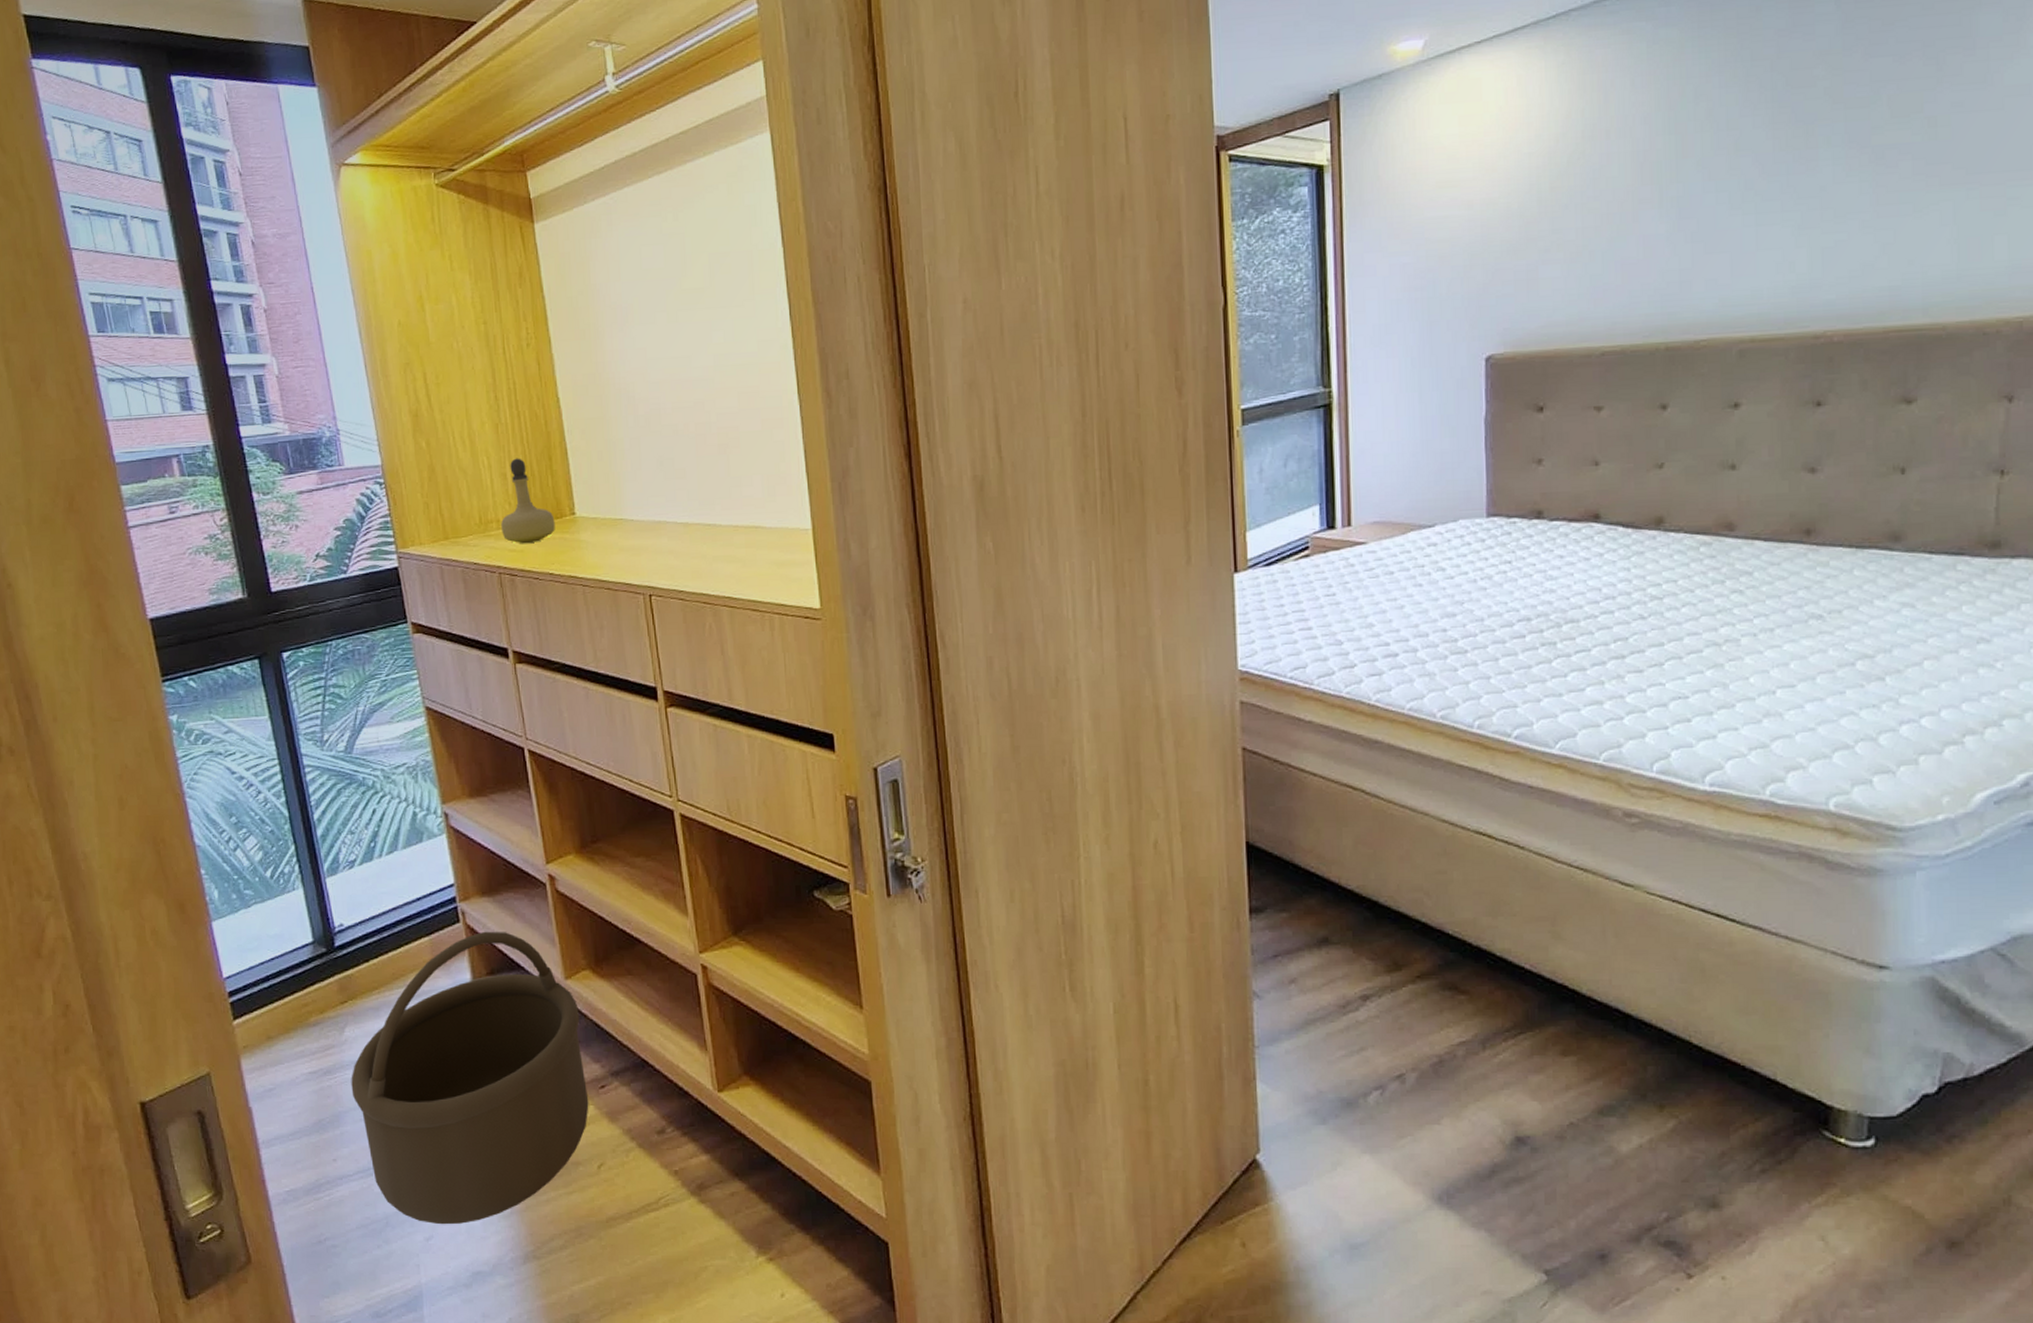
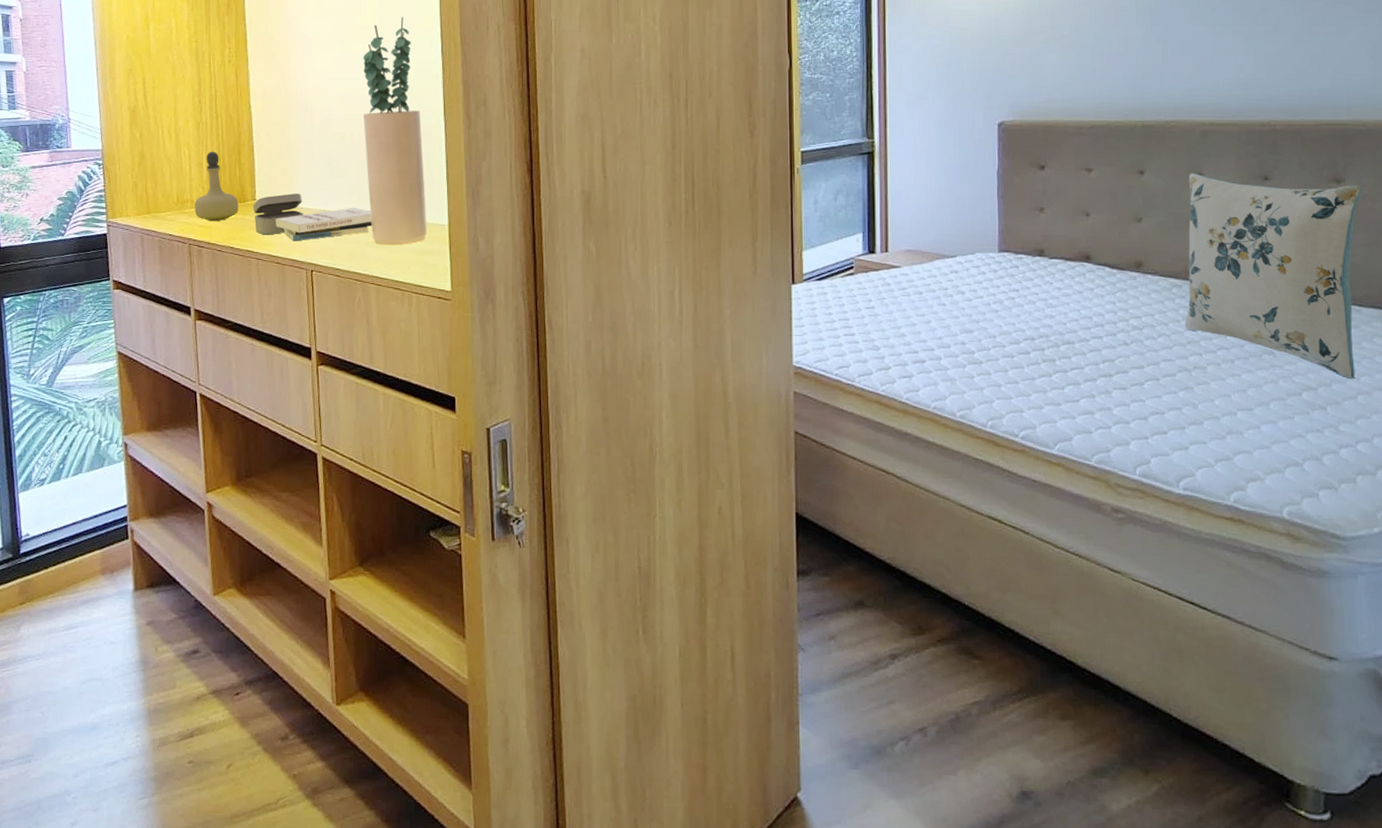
basket: present [351,931,589,1225] -> none [20,548,224,812]
jewelry box: none [572,503,635,556] -> present [253,194,304,235]
books: none [602,515,720,561] -> present [276,207,372,241]
vase: none [692,273,787,559] -> present [363,17,427,246]
pillow: none [1714,403,1938,642] -> present [1184,173,1362,379]

